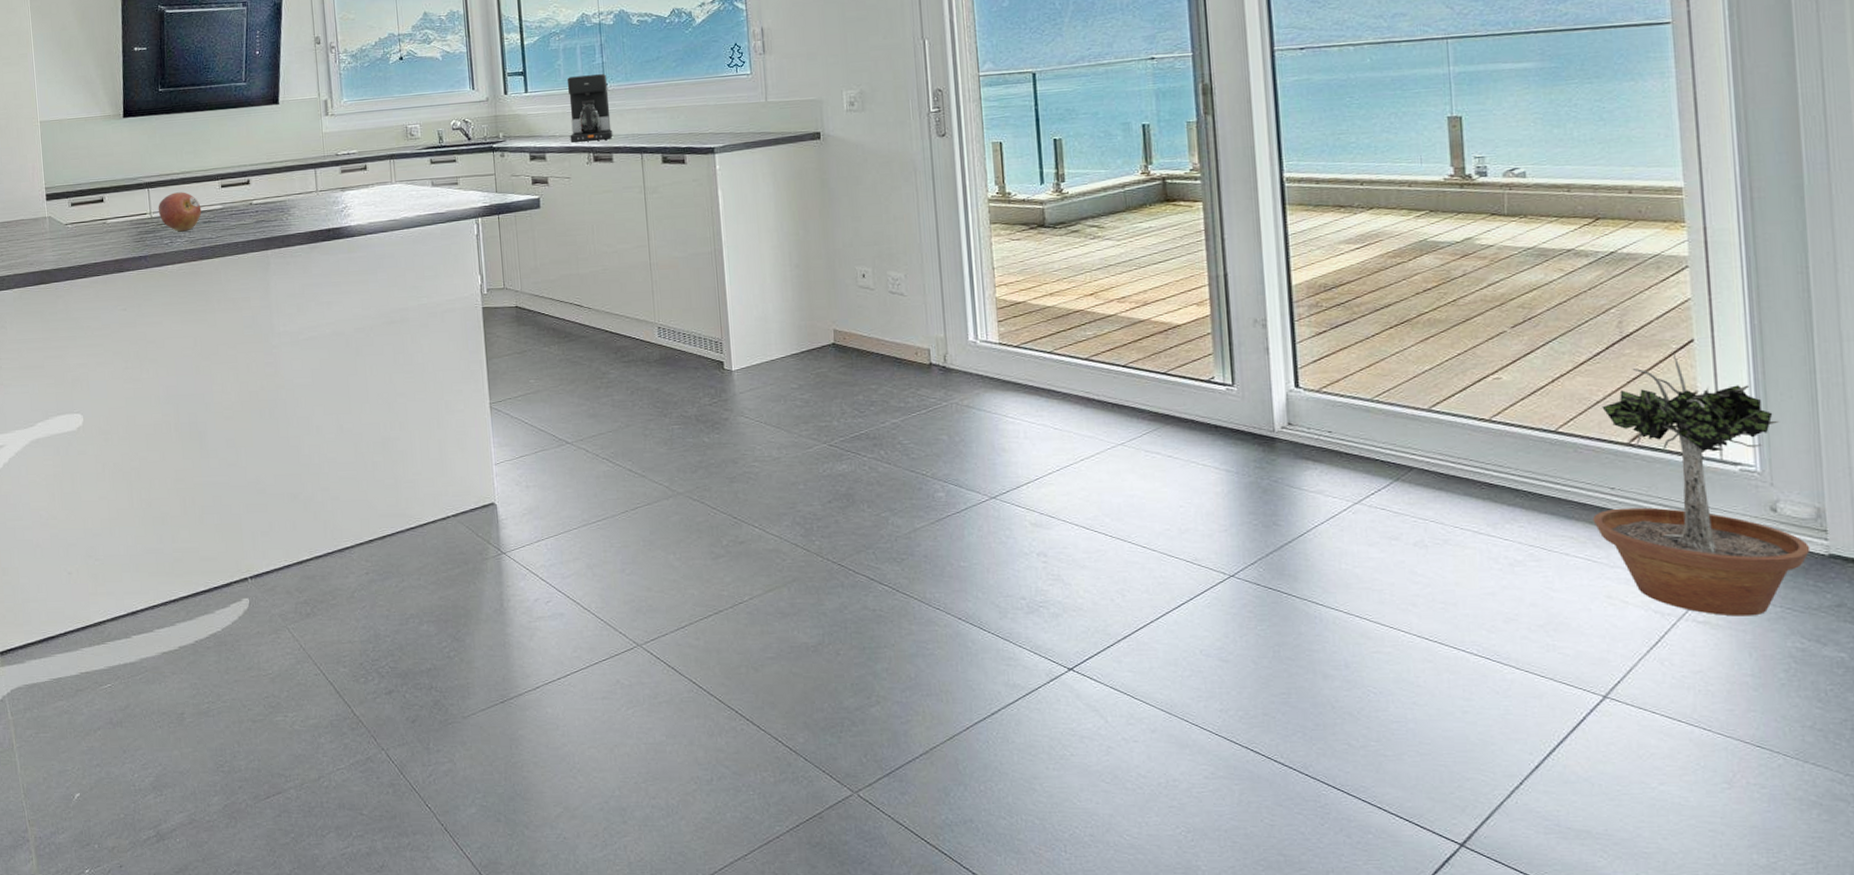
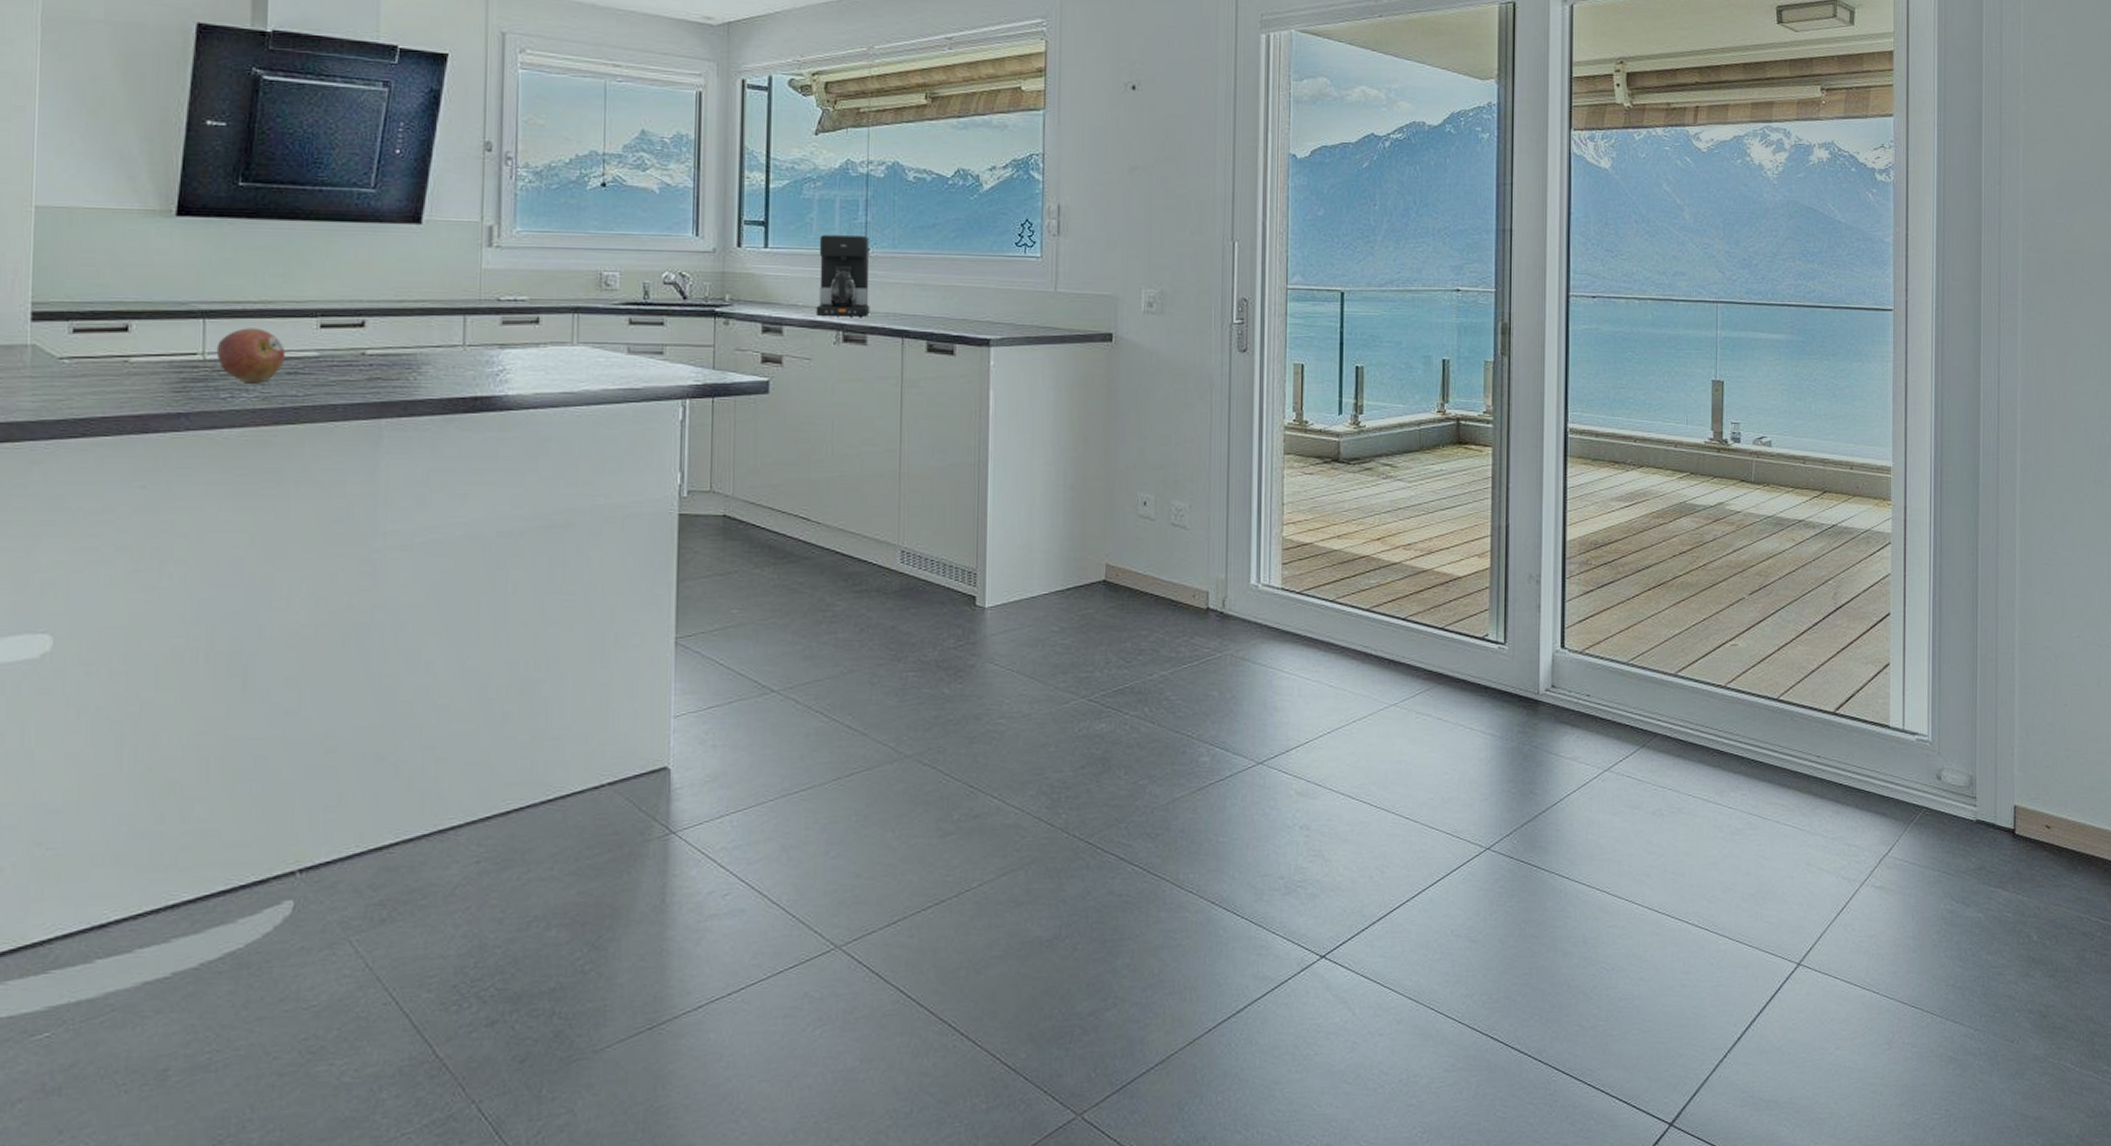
potted tree: present [1593,353,1811,617] -> none [1801,625,1963,881]

